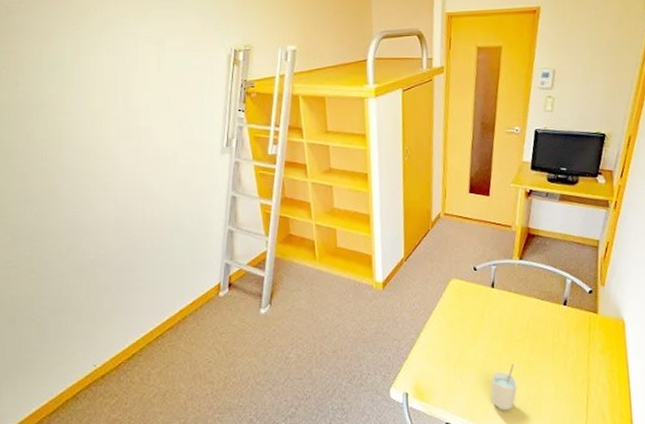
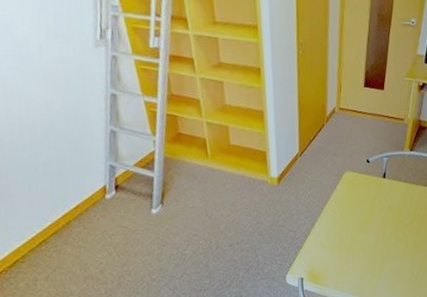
cup: present [491,364,517,411] -> none [380,245,403,287]

